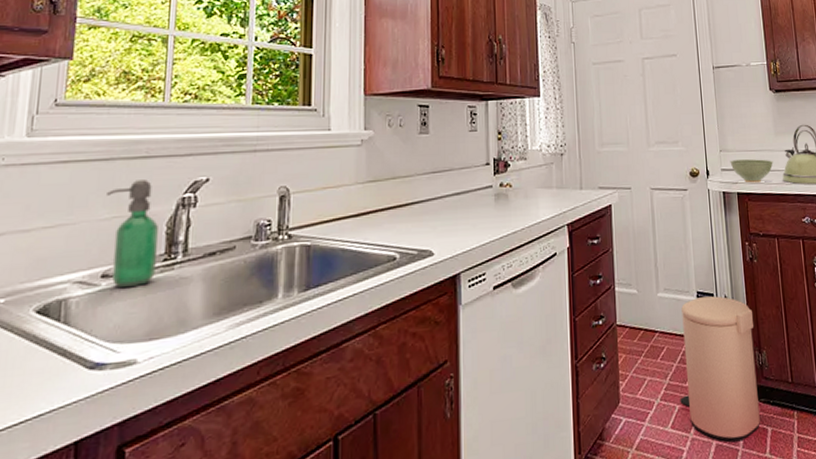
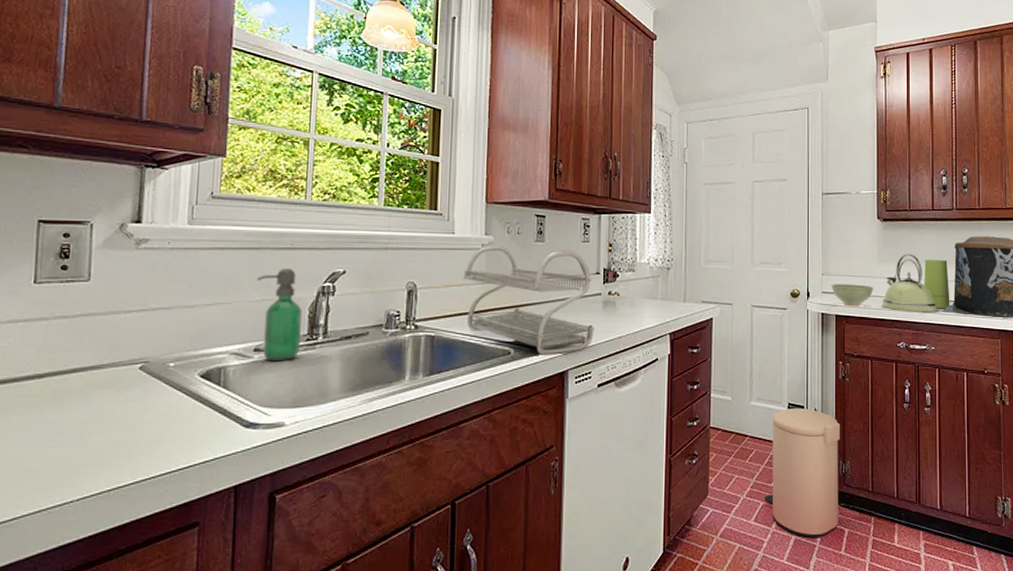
dish rack: none [341,140,487,260] -> present [463,245,594,356]

